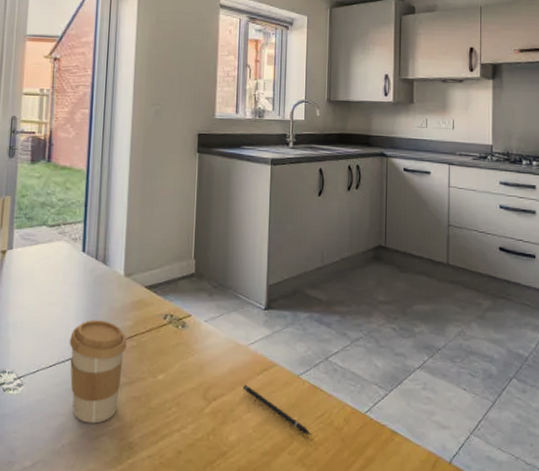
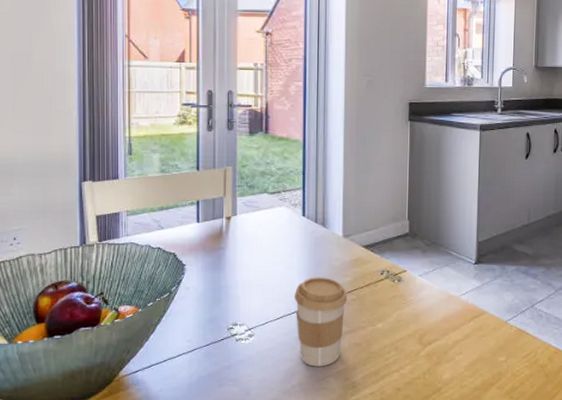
pen: present [243,384,311,436] -> none [455,330,518,373]

